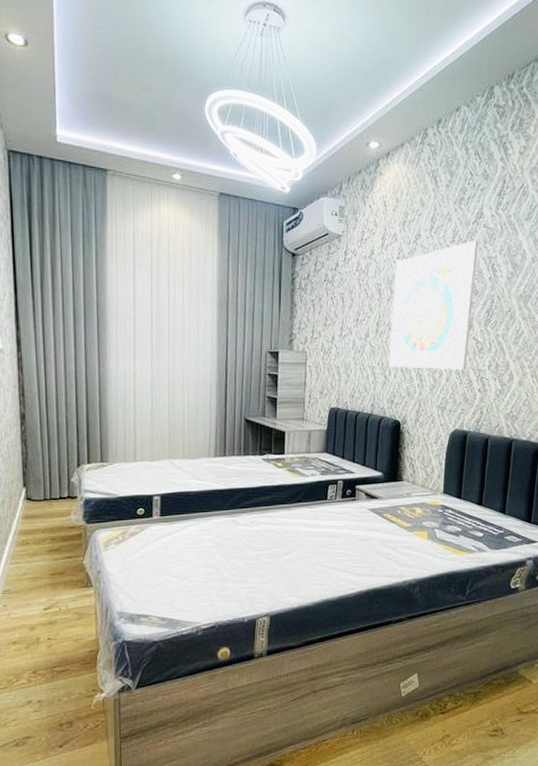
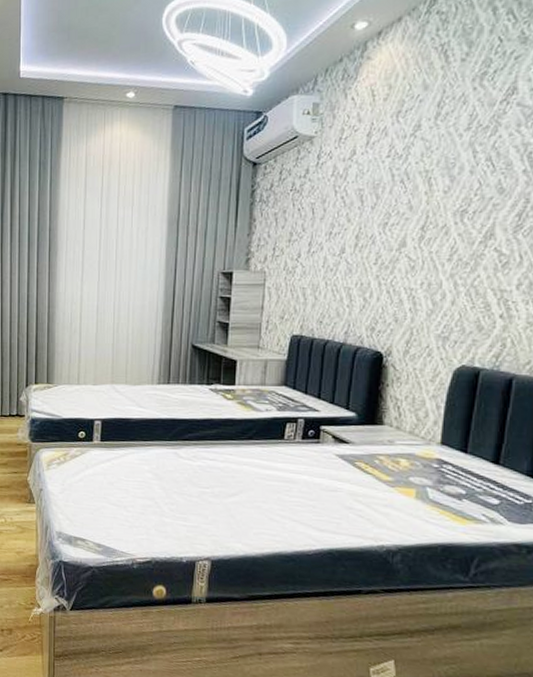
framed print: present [388,239,479,370] -> none [370,123,509,291]

